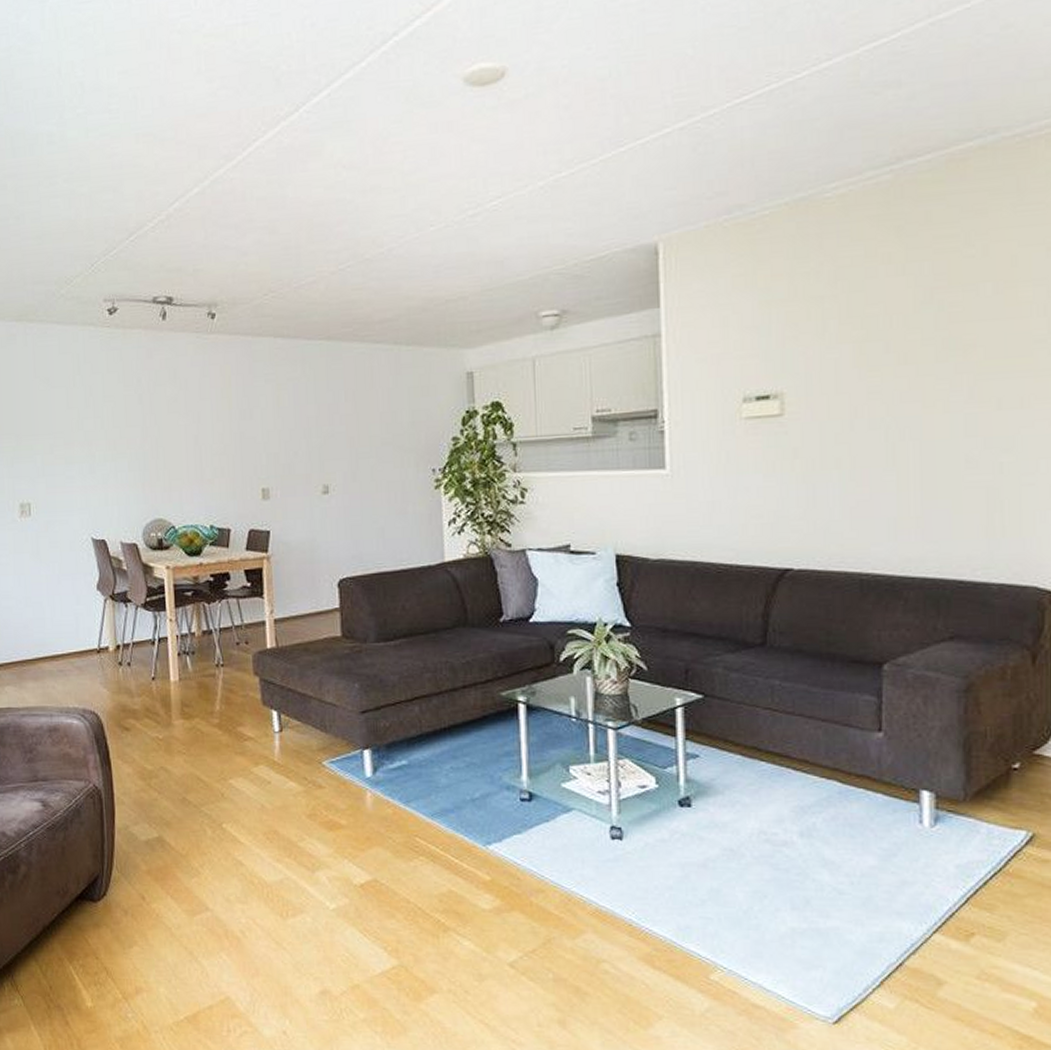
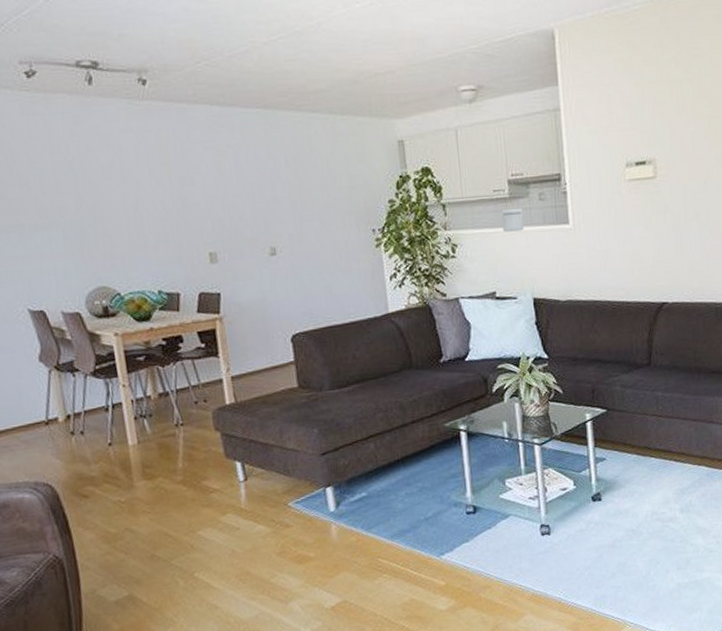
jar: none [581,448,608,476] -> present [501,207,524,232]

